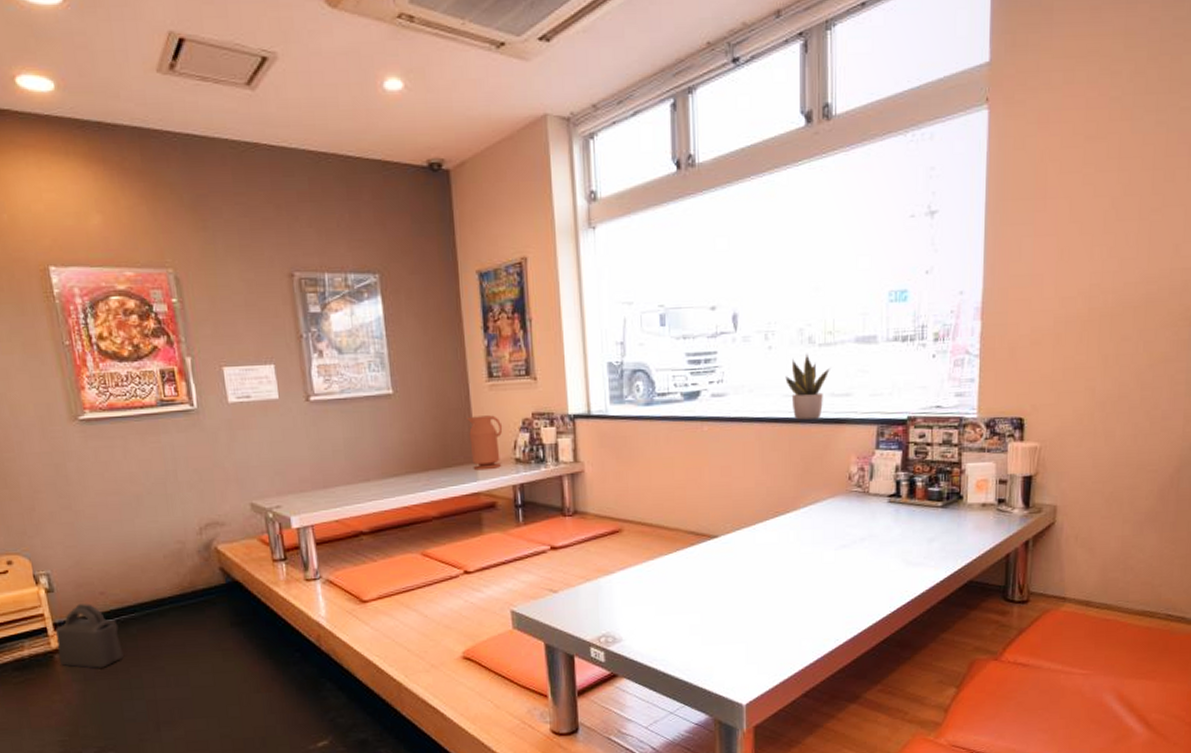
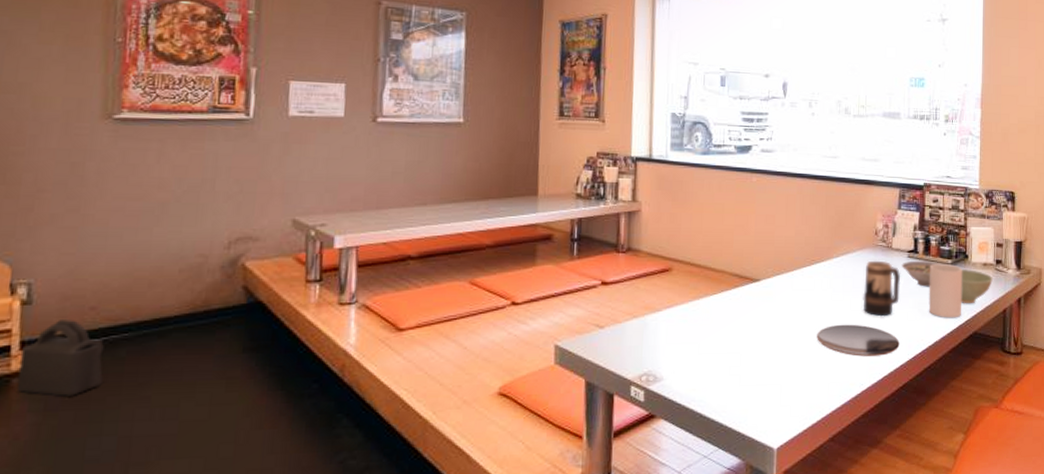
water jug: present [467,415,503,471] -> none [533,150,568,203]
plate: none [784,577,880,611] -> present [817,324,900,357]
potted plant: present [785,353,830,421] -> none [825,122,862,180]
beer mug: none [836,507,881,569] -> present [863,260,901,317]
soup bowl: none [881,505,928,534] -> present [901,260,940,287]
cup: none [914,506,956,567] -> present [928,263,963,319]
bowl: none [953,511,995,551] -> present [960,269,994,304]

